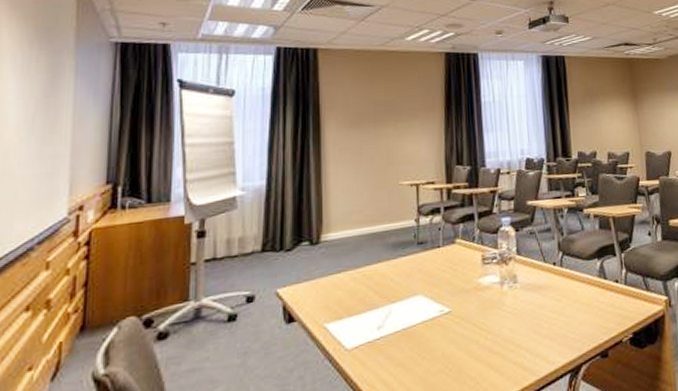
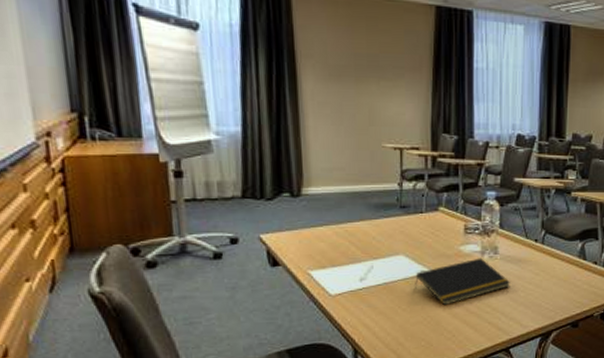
notepad: none [434,289,533,349] -> present [415,258,510,306]

